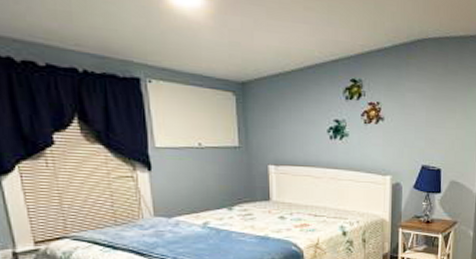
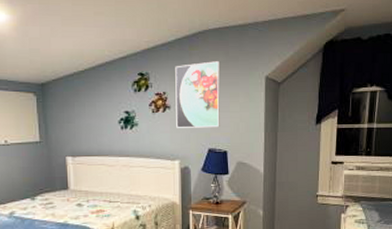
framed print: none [389,73,439,144] -> present [175,61,221,128]

